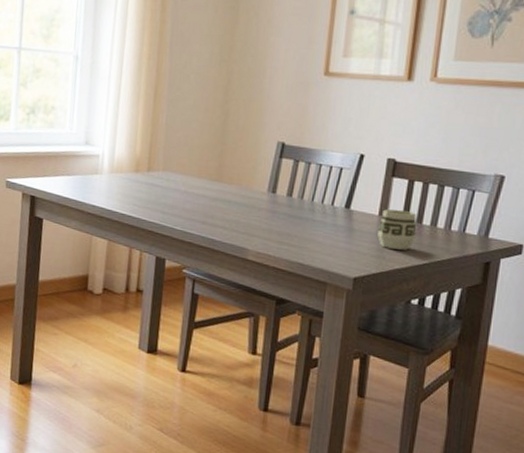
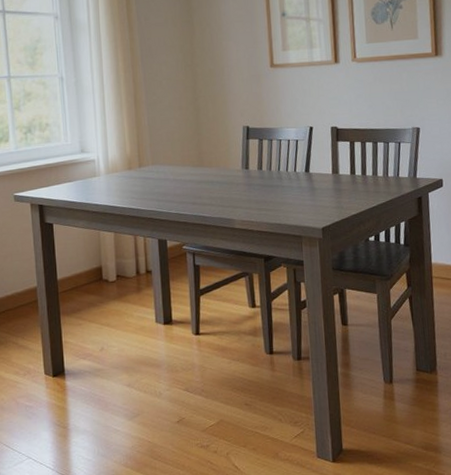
cup: present [377,209,417,250] -> none [334,167,364,199]

